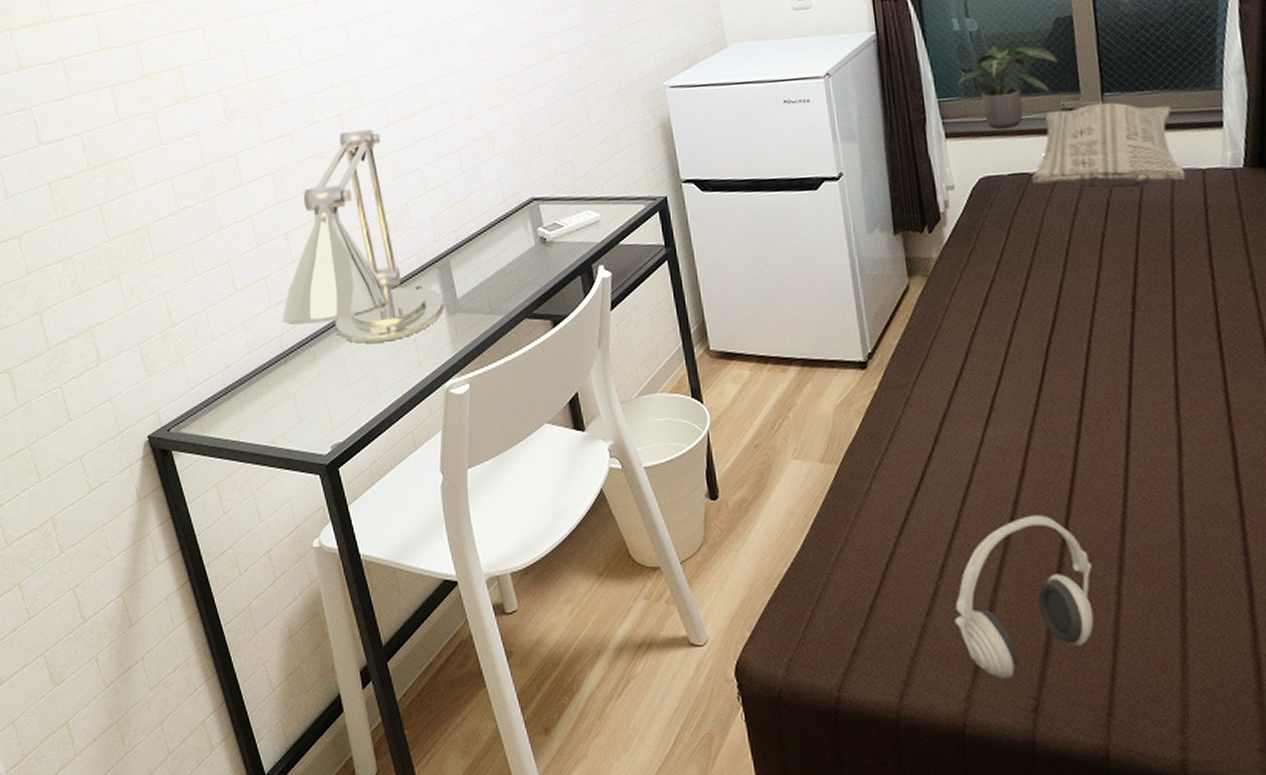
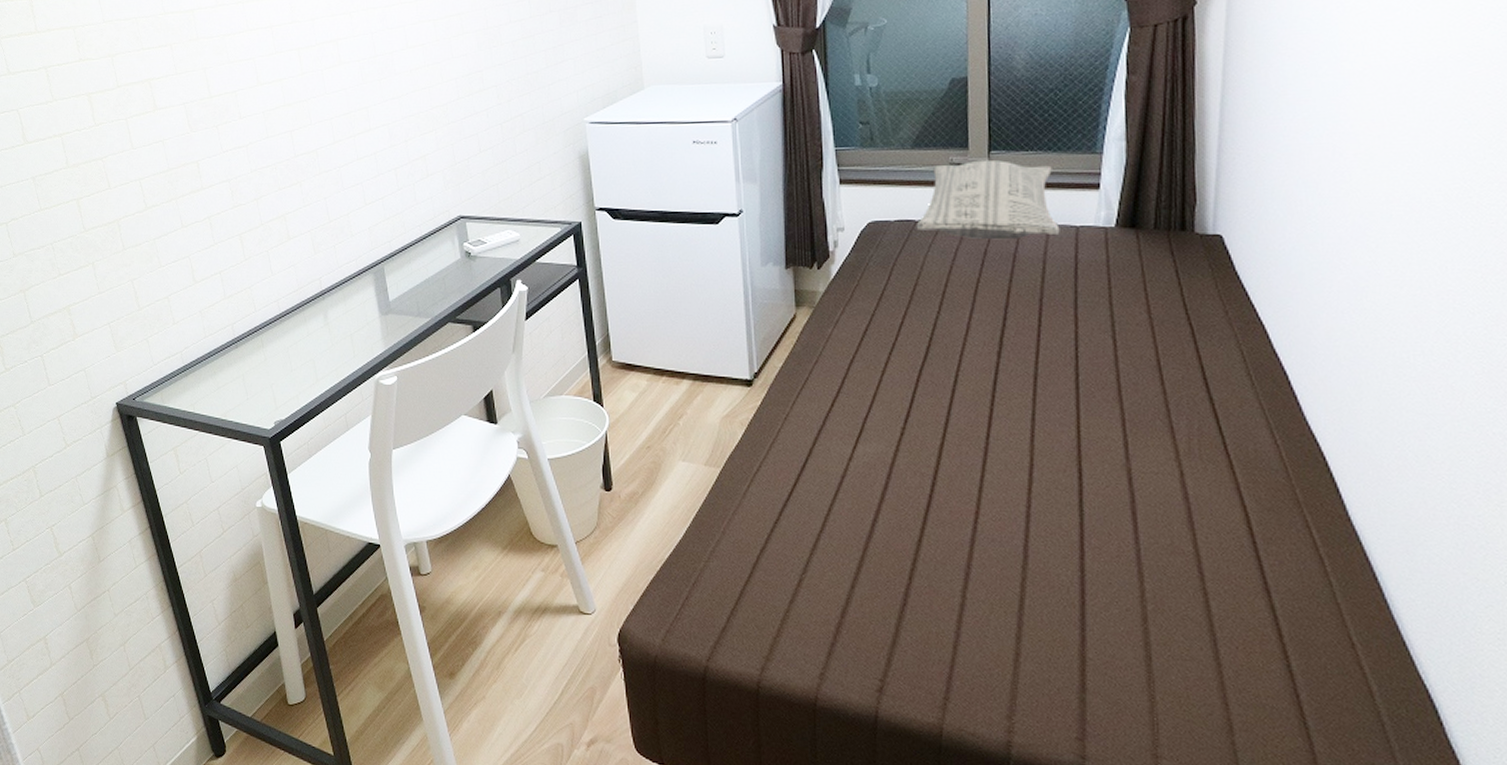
desk lamp: present [281,129,444,344] -> none [234,146,377,335]
headphones: present [955,515,1094,679] -> none [815,524,941,662]
potted plant: present [956,45,1057,131] -> none [854,101,950,180]

